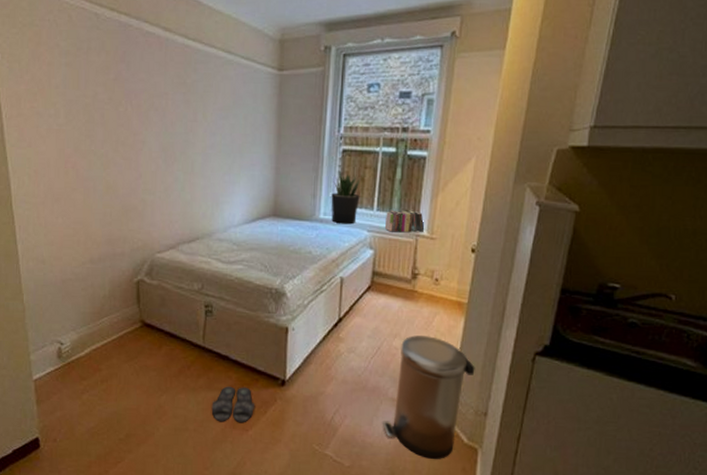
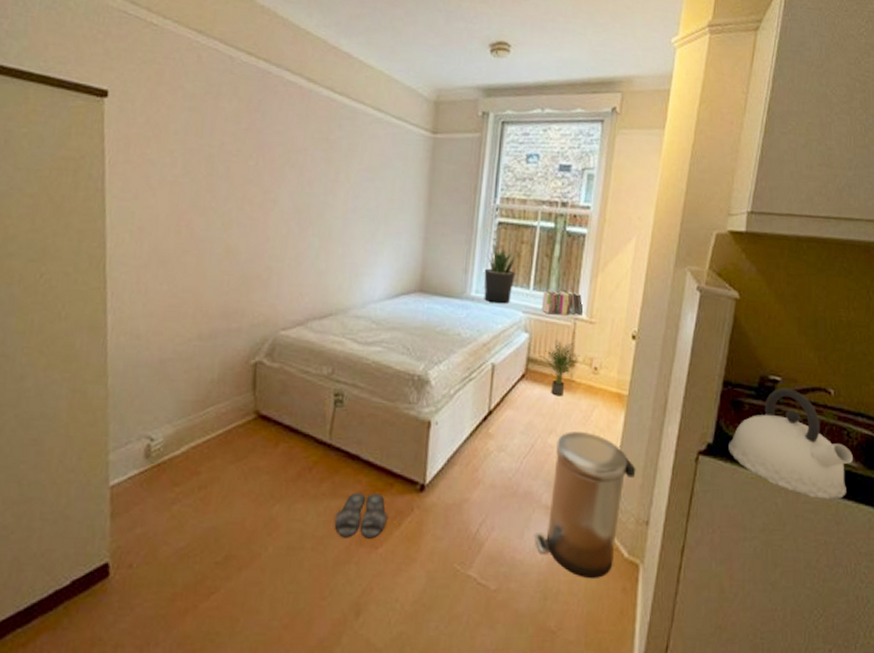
potted plant: none [385,255,419,305] -> present [541,340,577,397]
kettle: none [565,294,692,396] -> present [728,387,853,500]

